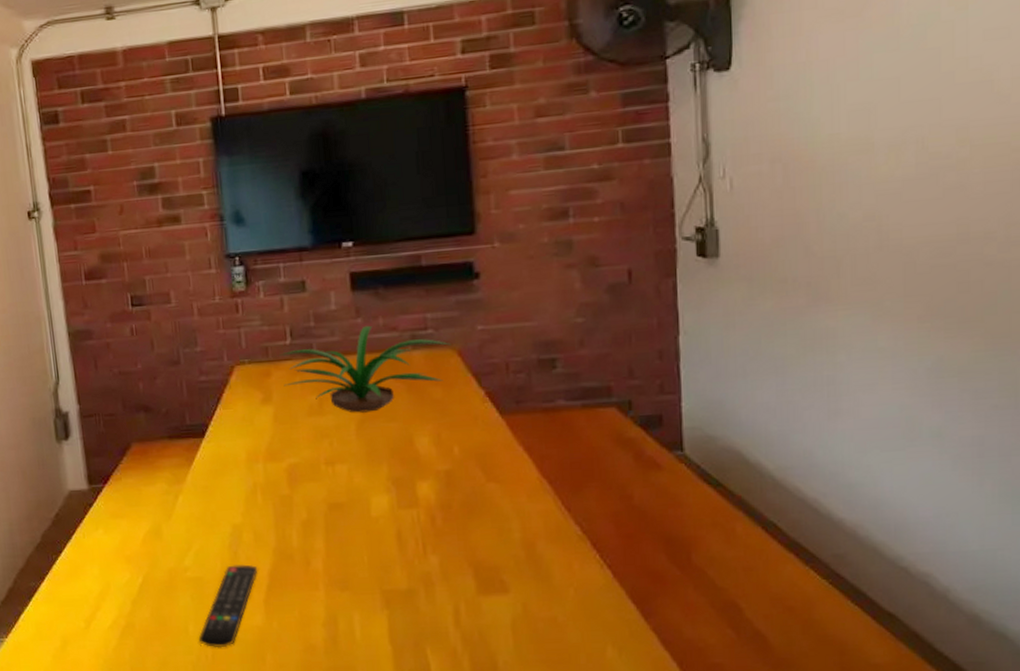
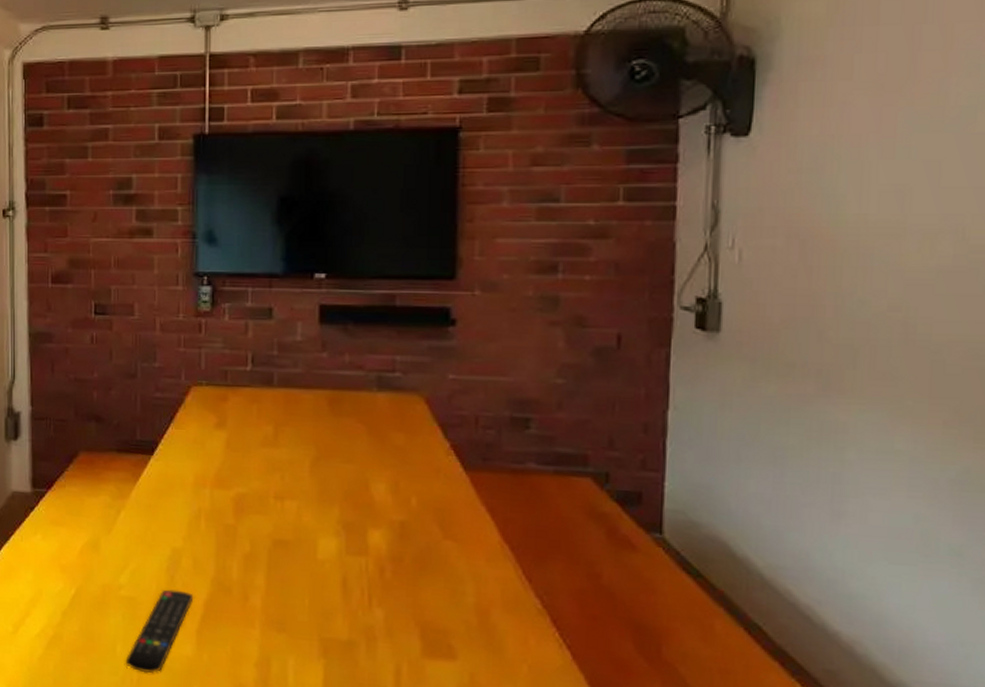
plant: present [279,325,451,413] -> none [239,360,419,451]

